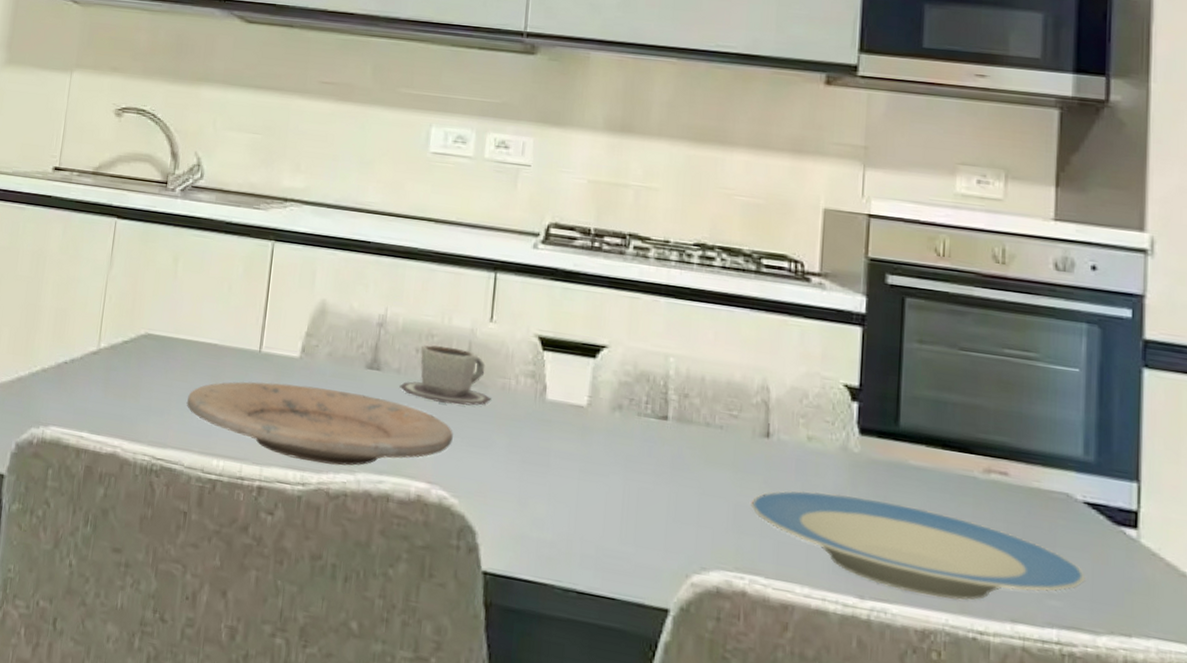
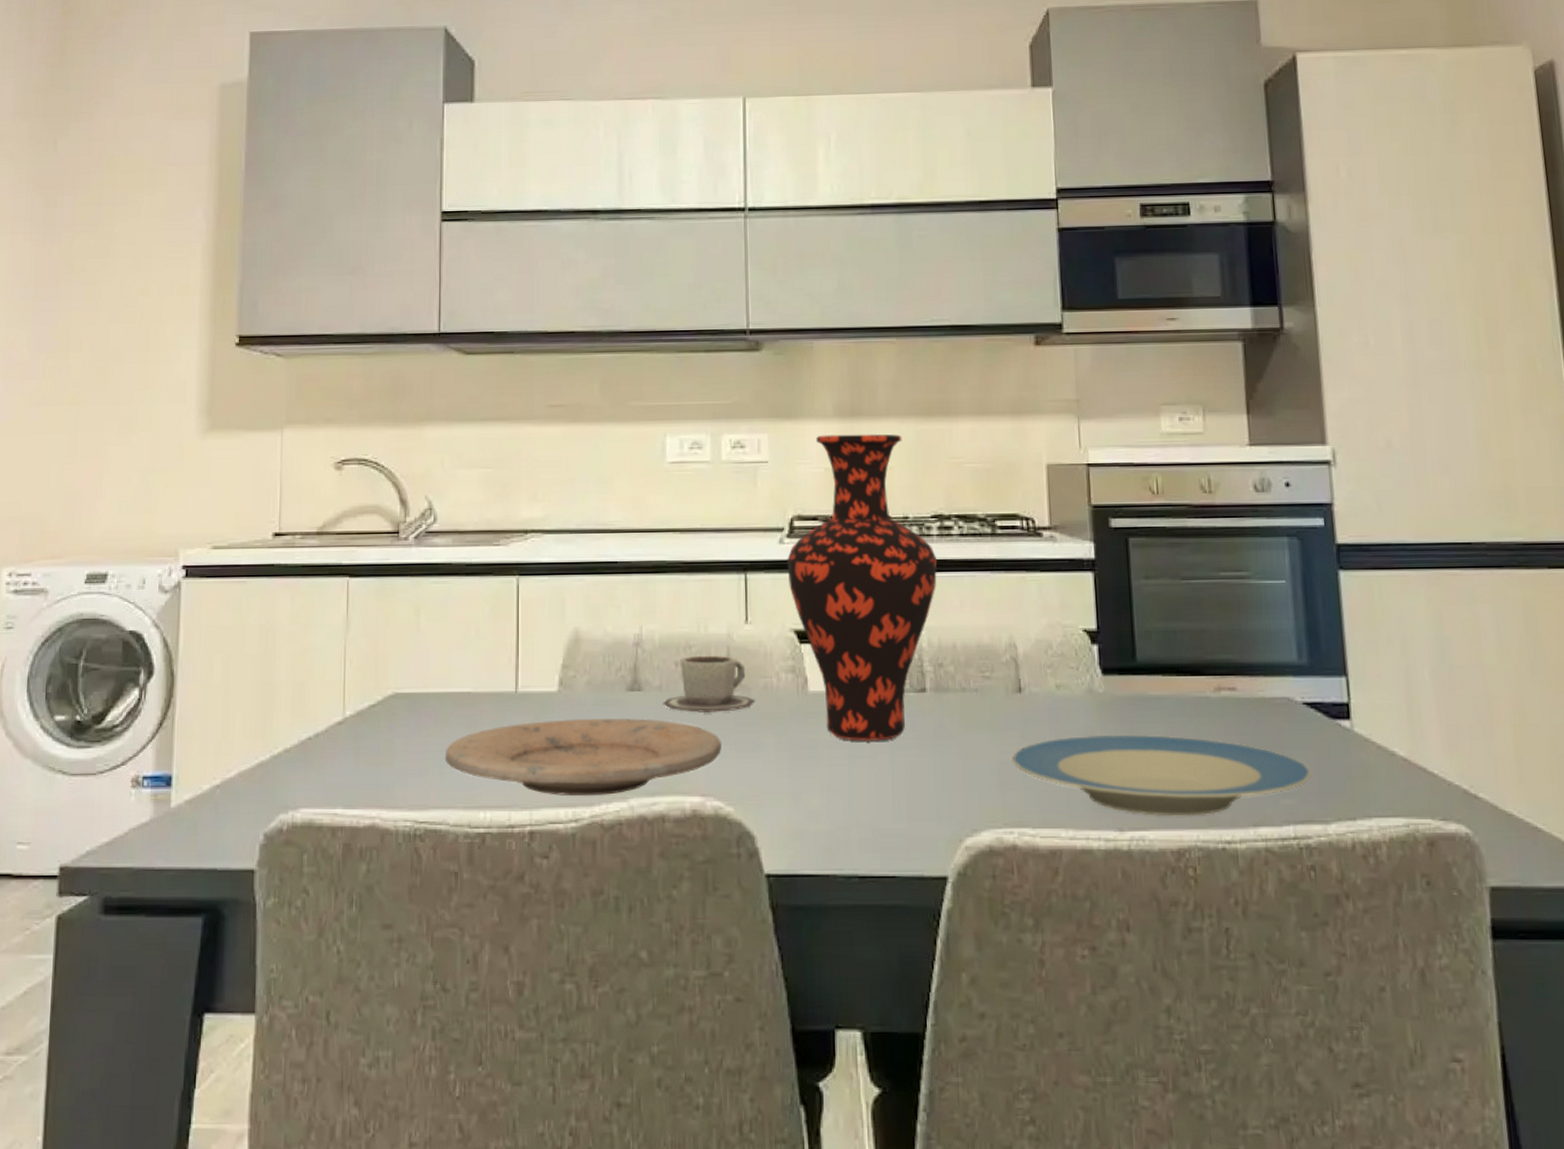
vase: none [537,146,695,462] -> present [787,434,938,741]

